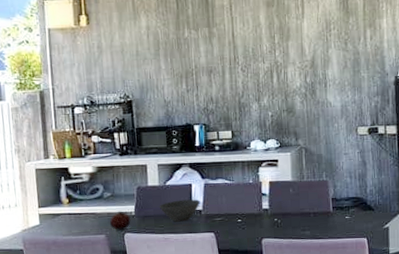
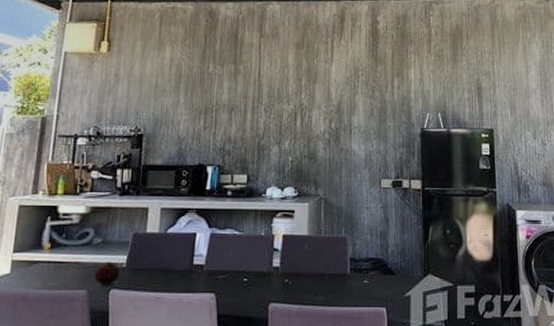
bowl: present [159,199,200,222] -> none [155,251,203,278]

